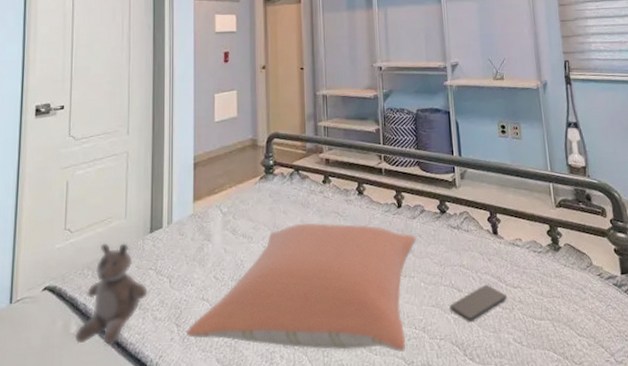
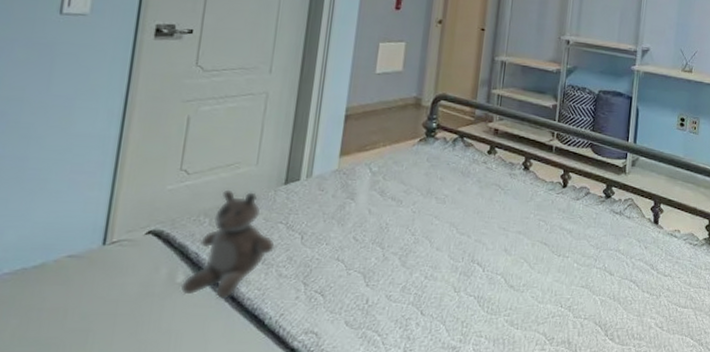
pillow: present [187,223,416,352] -> none [315,192,577,327]
smartphone: present [449,284,507,322] -> none [598,270,656,304]

